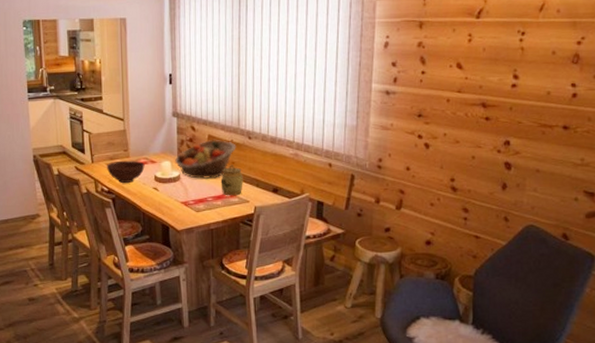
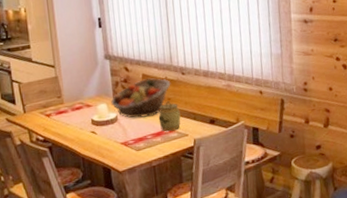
bowl: present [106,160,145,184] -> none [39,106,81,131]

